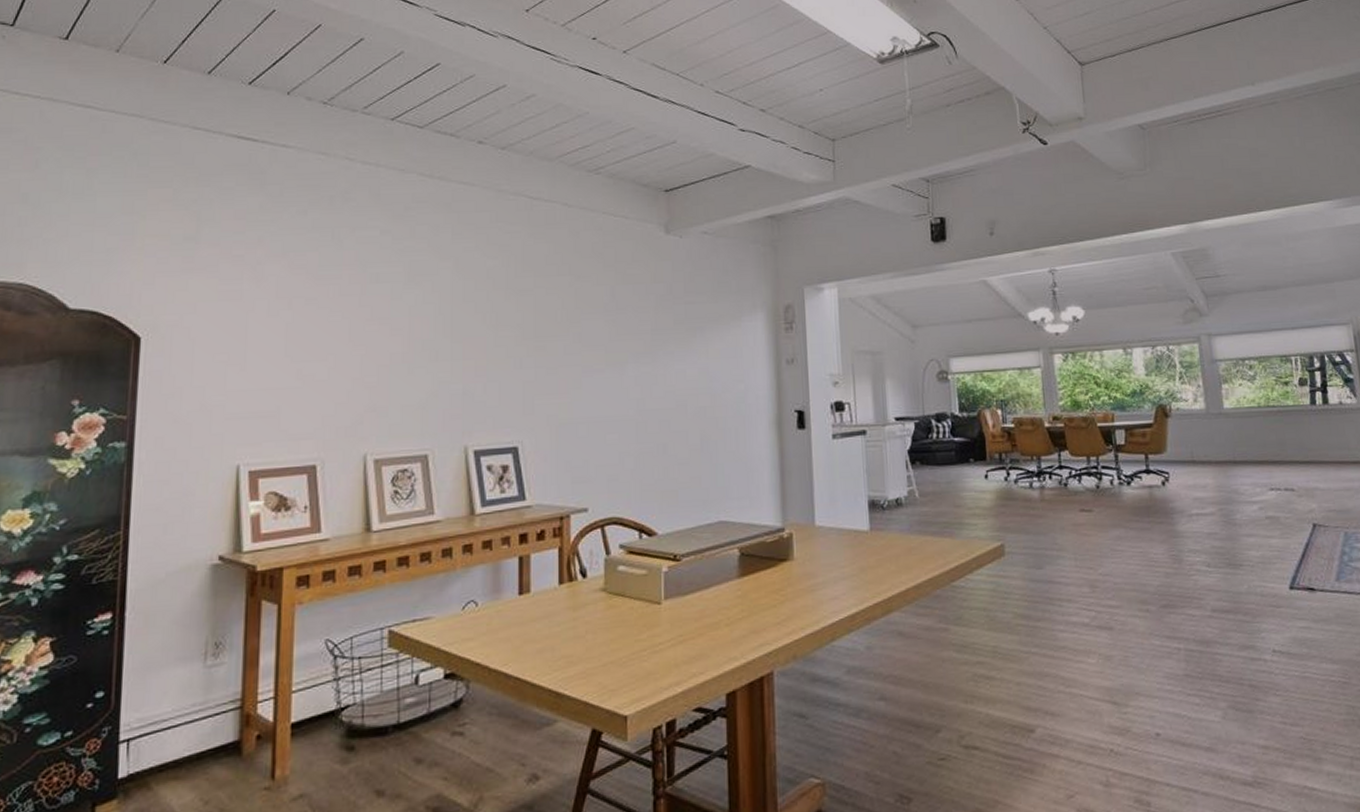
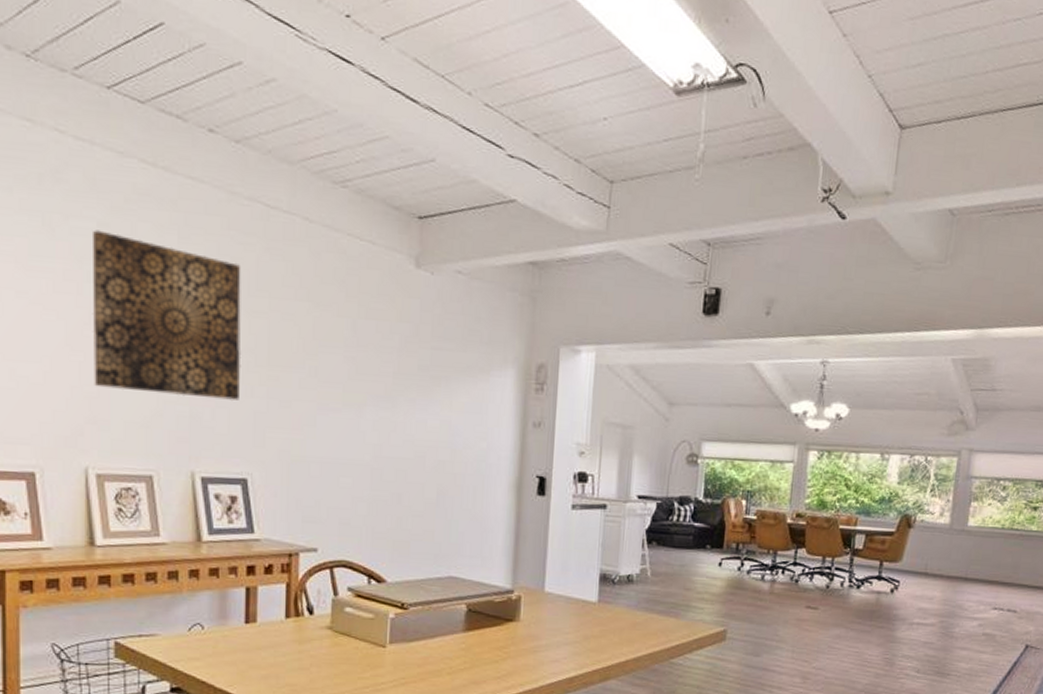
wall art: none [373,237,510,377] -> present [91,230,242,400]

